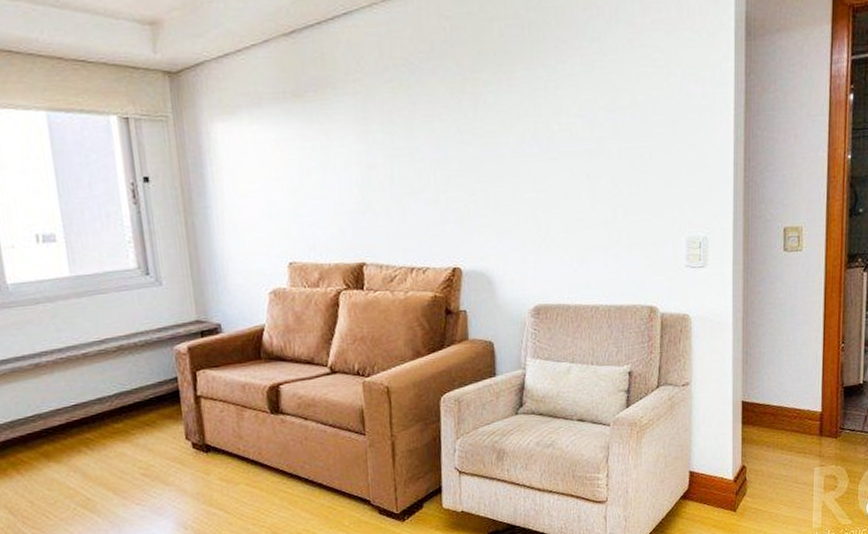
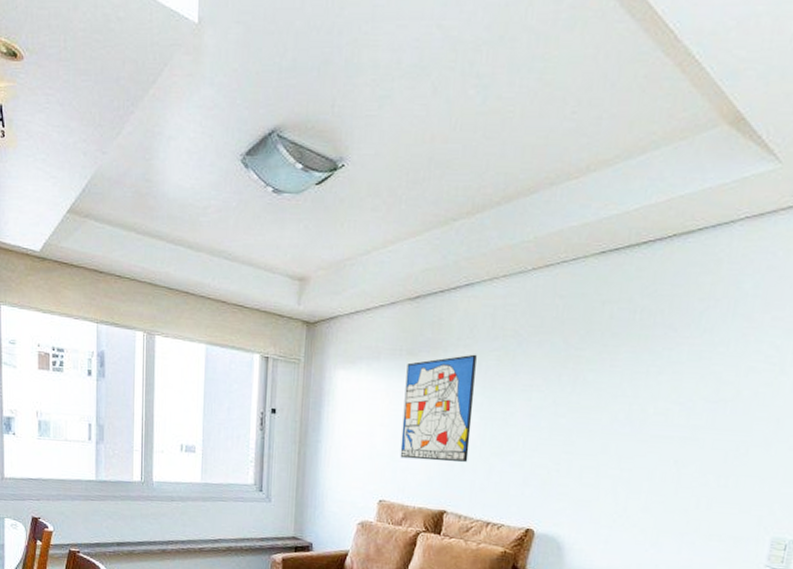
wall art: none [294,88,379,213] -> present [400,354,477,462]

